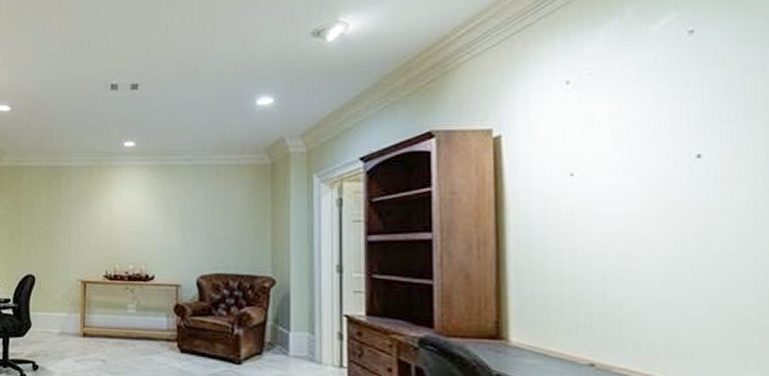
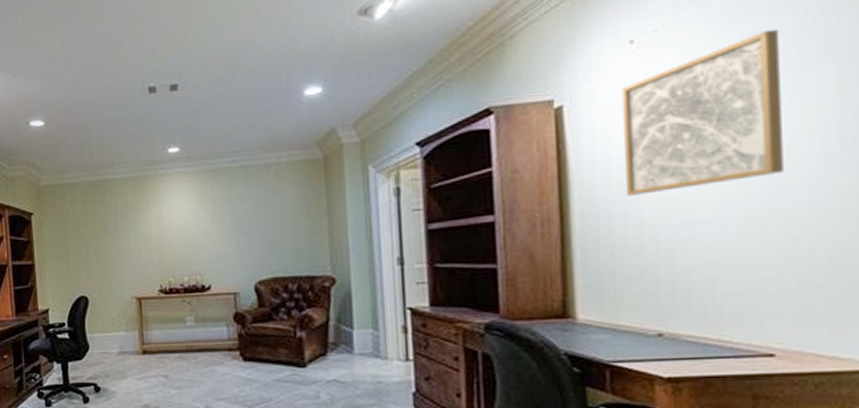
wall art: none [558,82,713,226] -> present [622,28,783,196]

